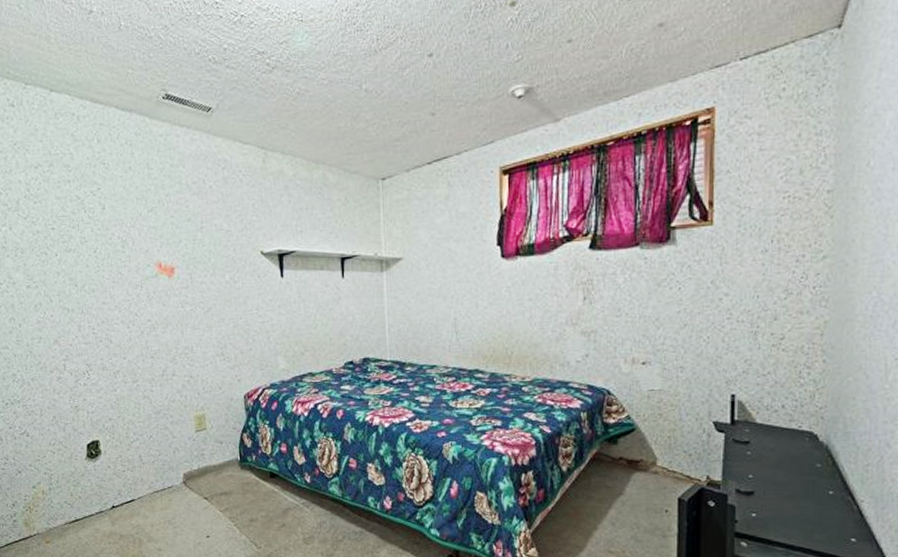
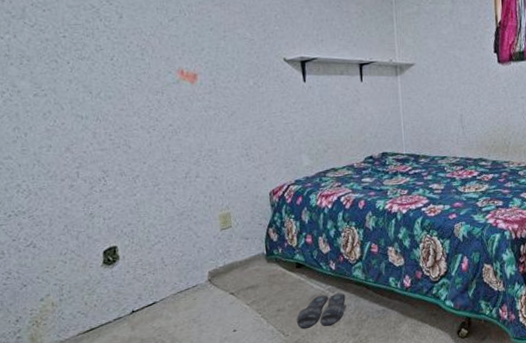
slippers: none [269,508,321,542] -> present [297,293,347,329]

